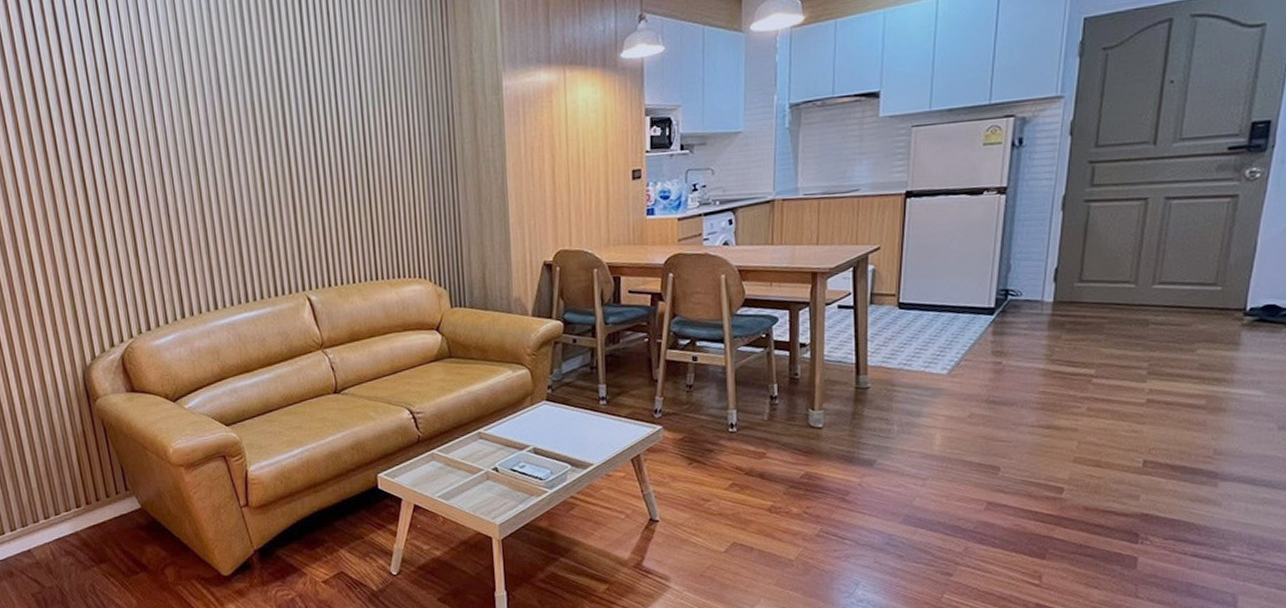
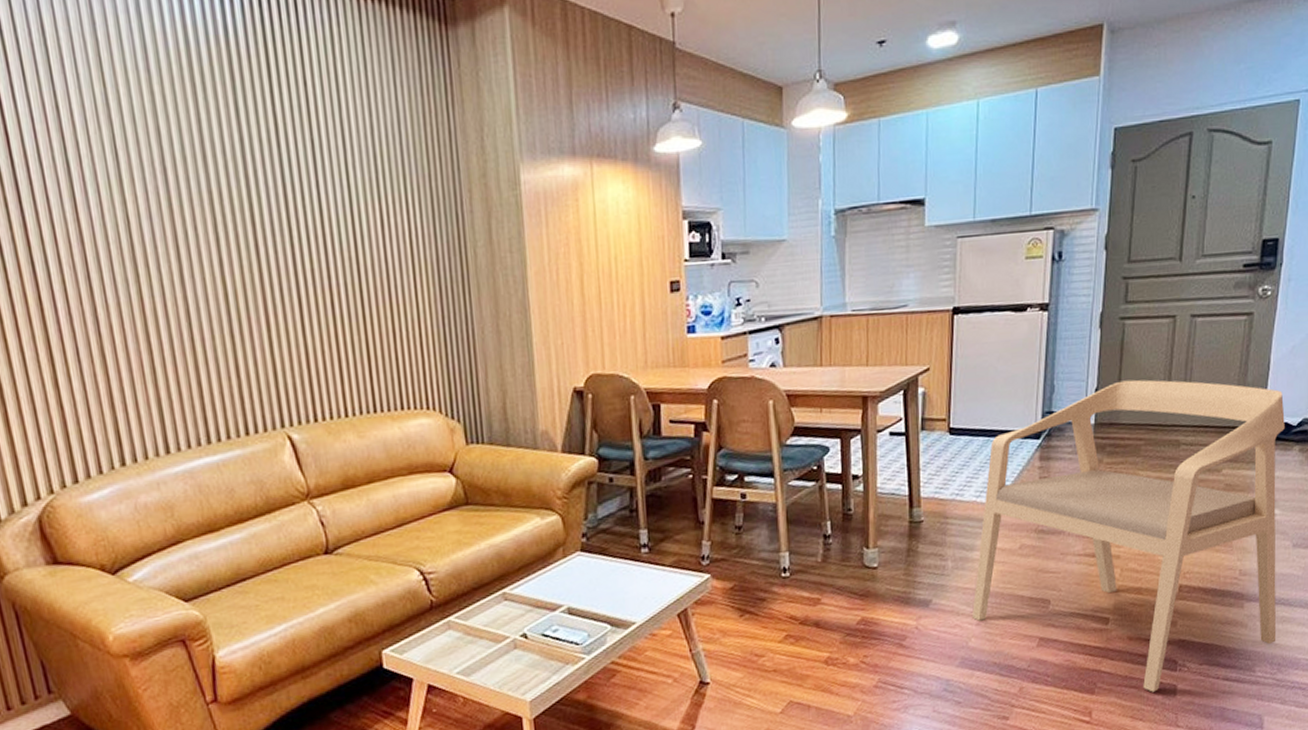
armchair: none [918,260,1273,562] -> present [972,379,1285,692]

